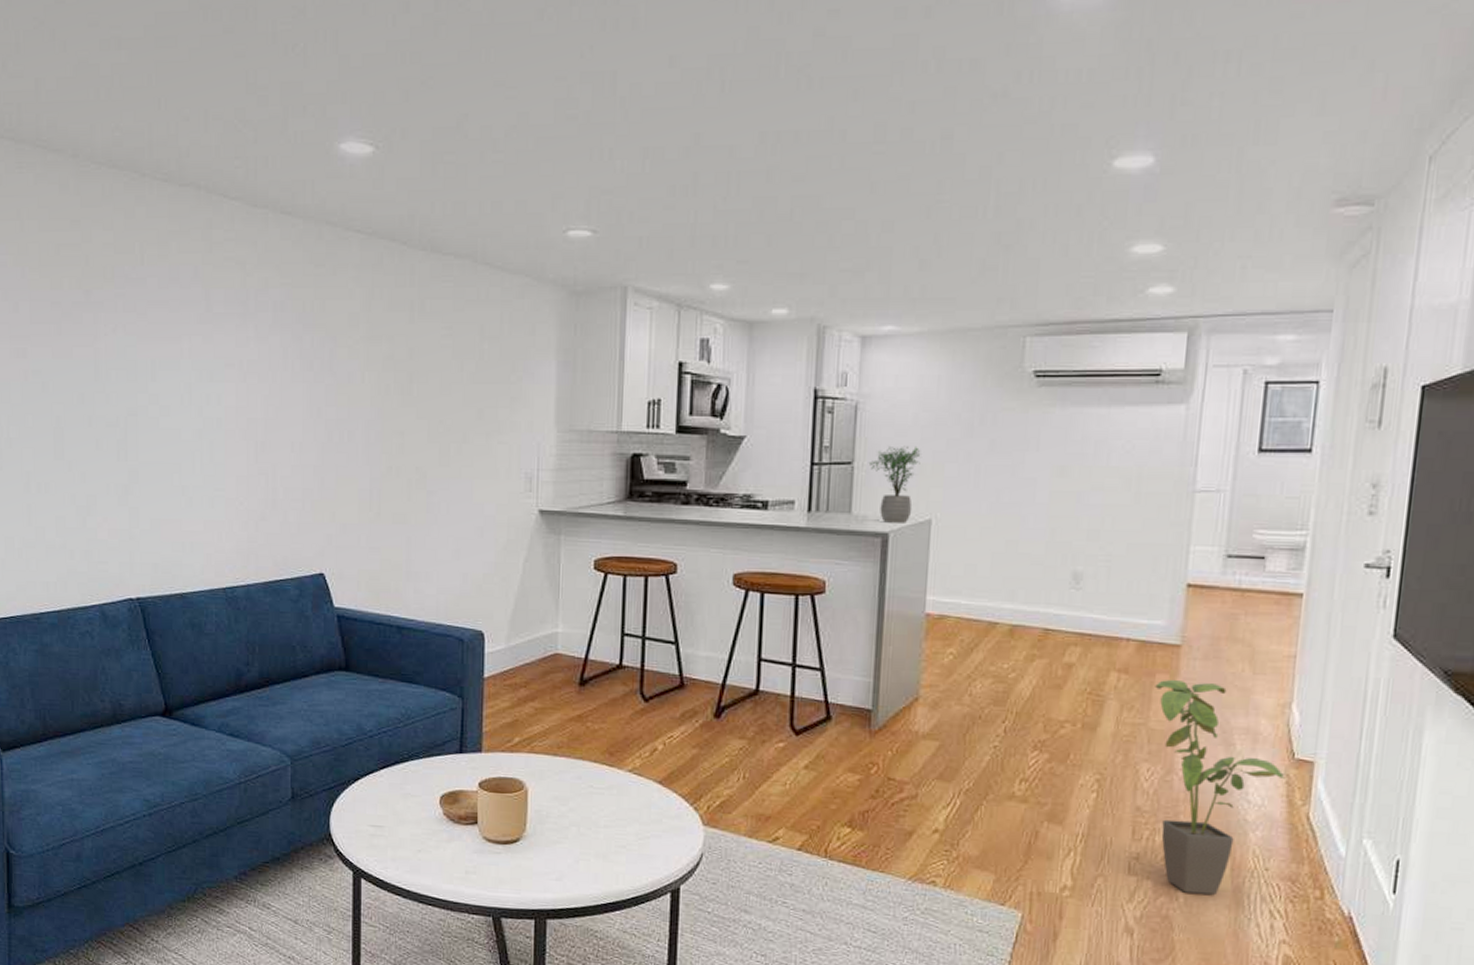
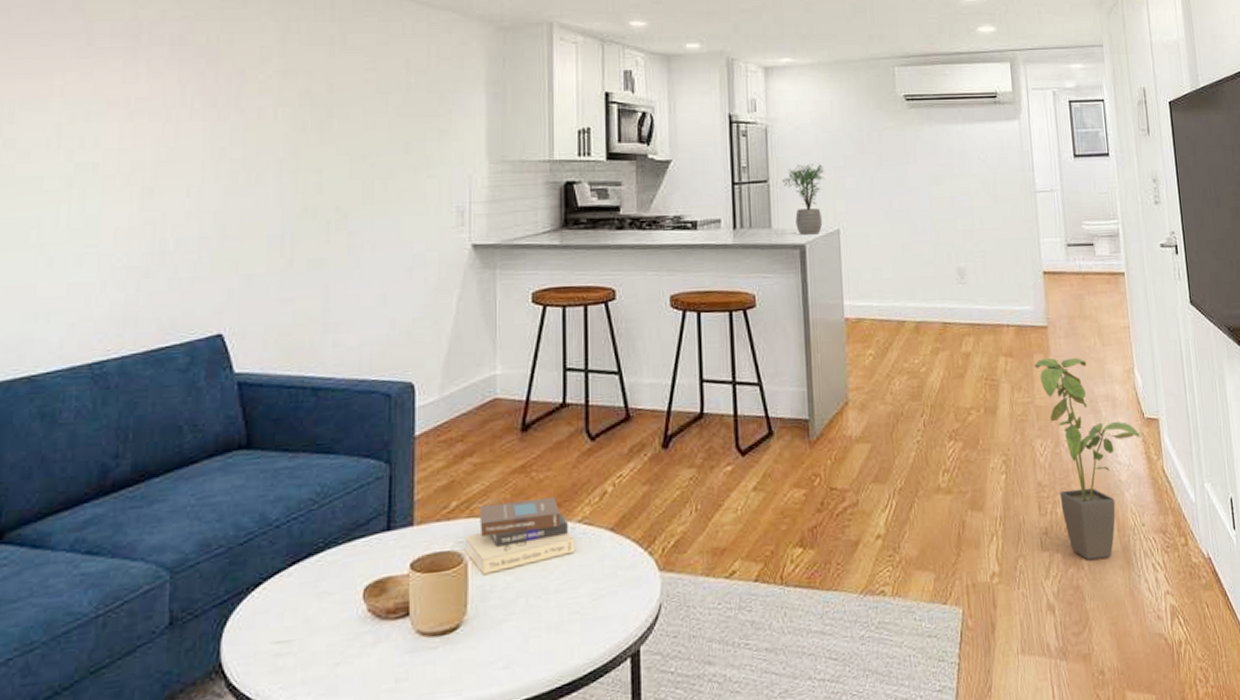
books: none [525,744,626,802] -> present [465,496,576,574]

